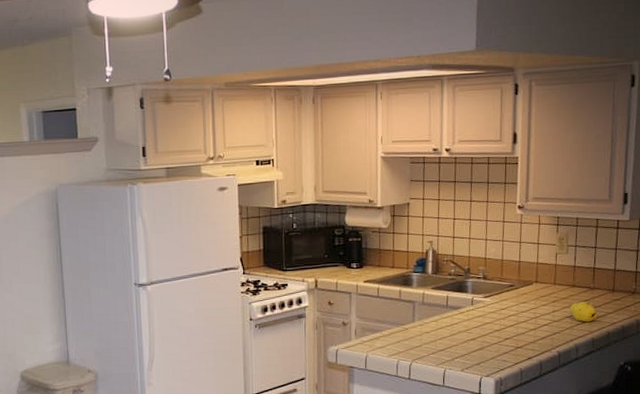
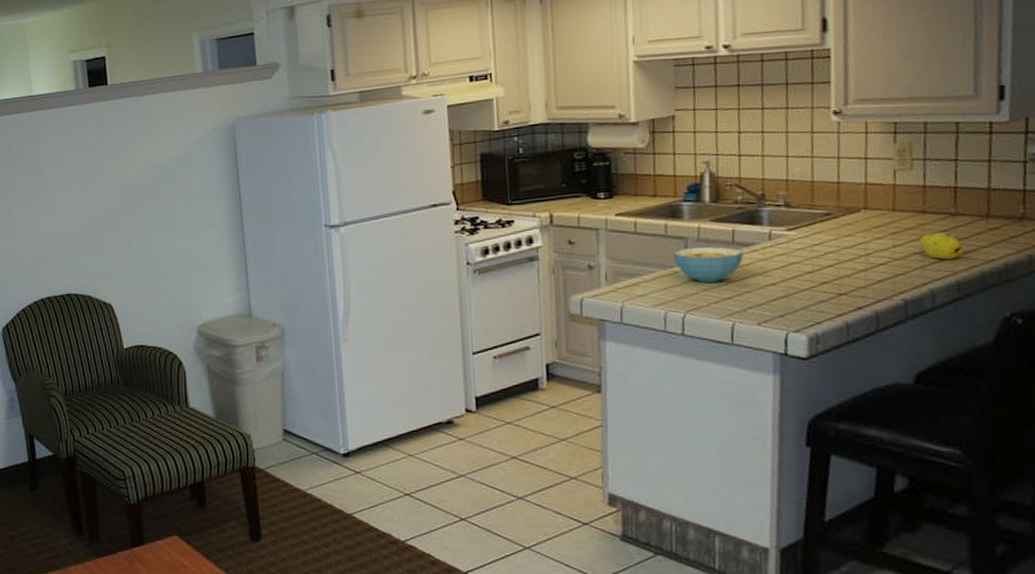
cereal bowl: none [404,309,453,338] -> present [672,247,743,283]

